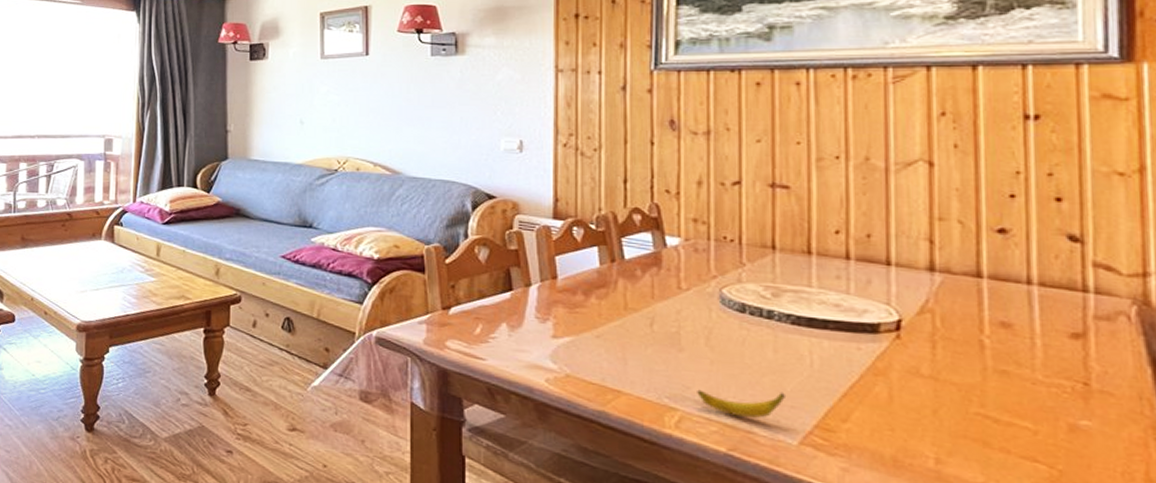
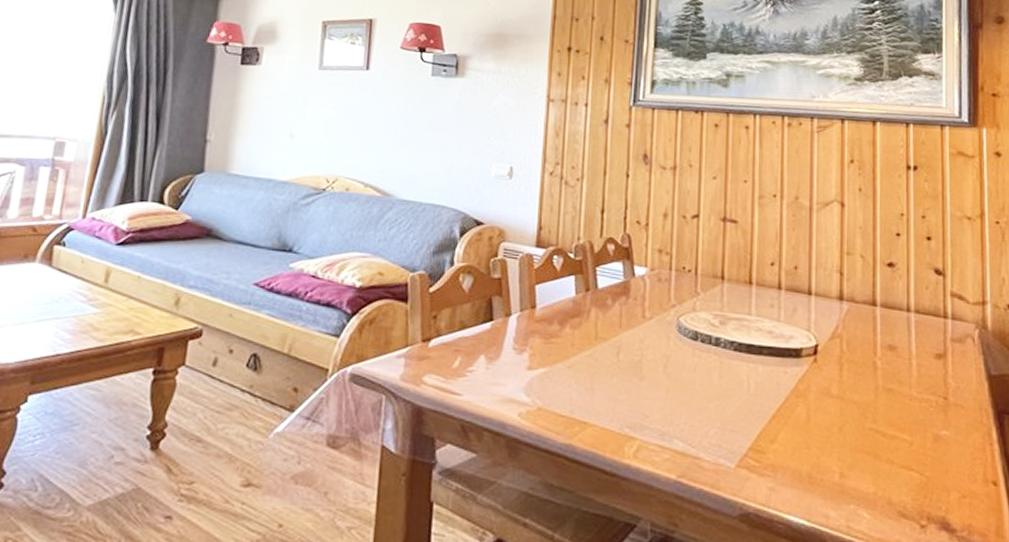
banana: present [697,389,785,418] -> none [654,416,727,443]

